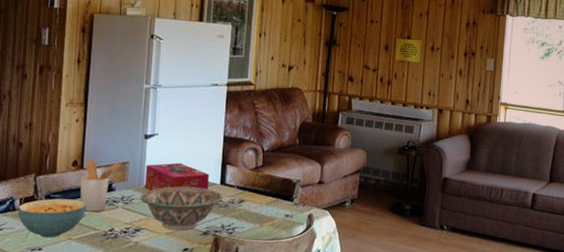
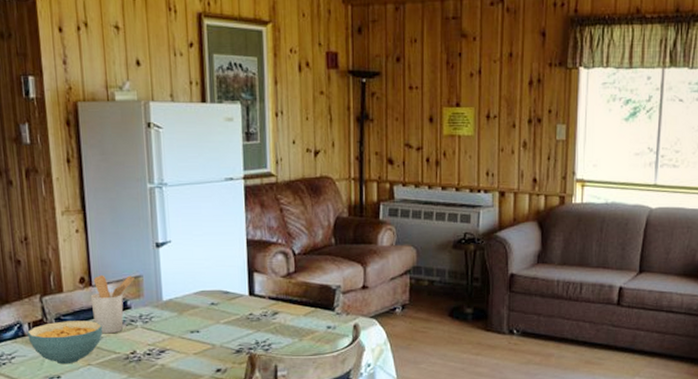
decorative bowl: present [140,187,223,230] -> none [160,300,254,350]
tissue box: present [144,162,209,192] -> none [162,273,236,308]

